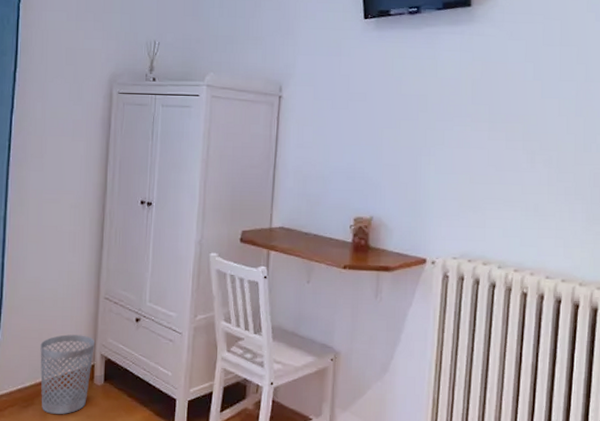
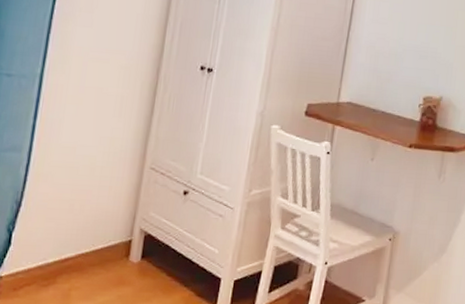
wastebasket: present [40,334,96,414] -> none [65,206,135,294]

